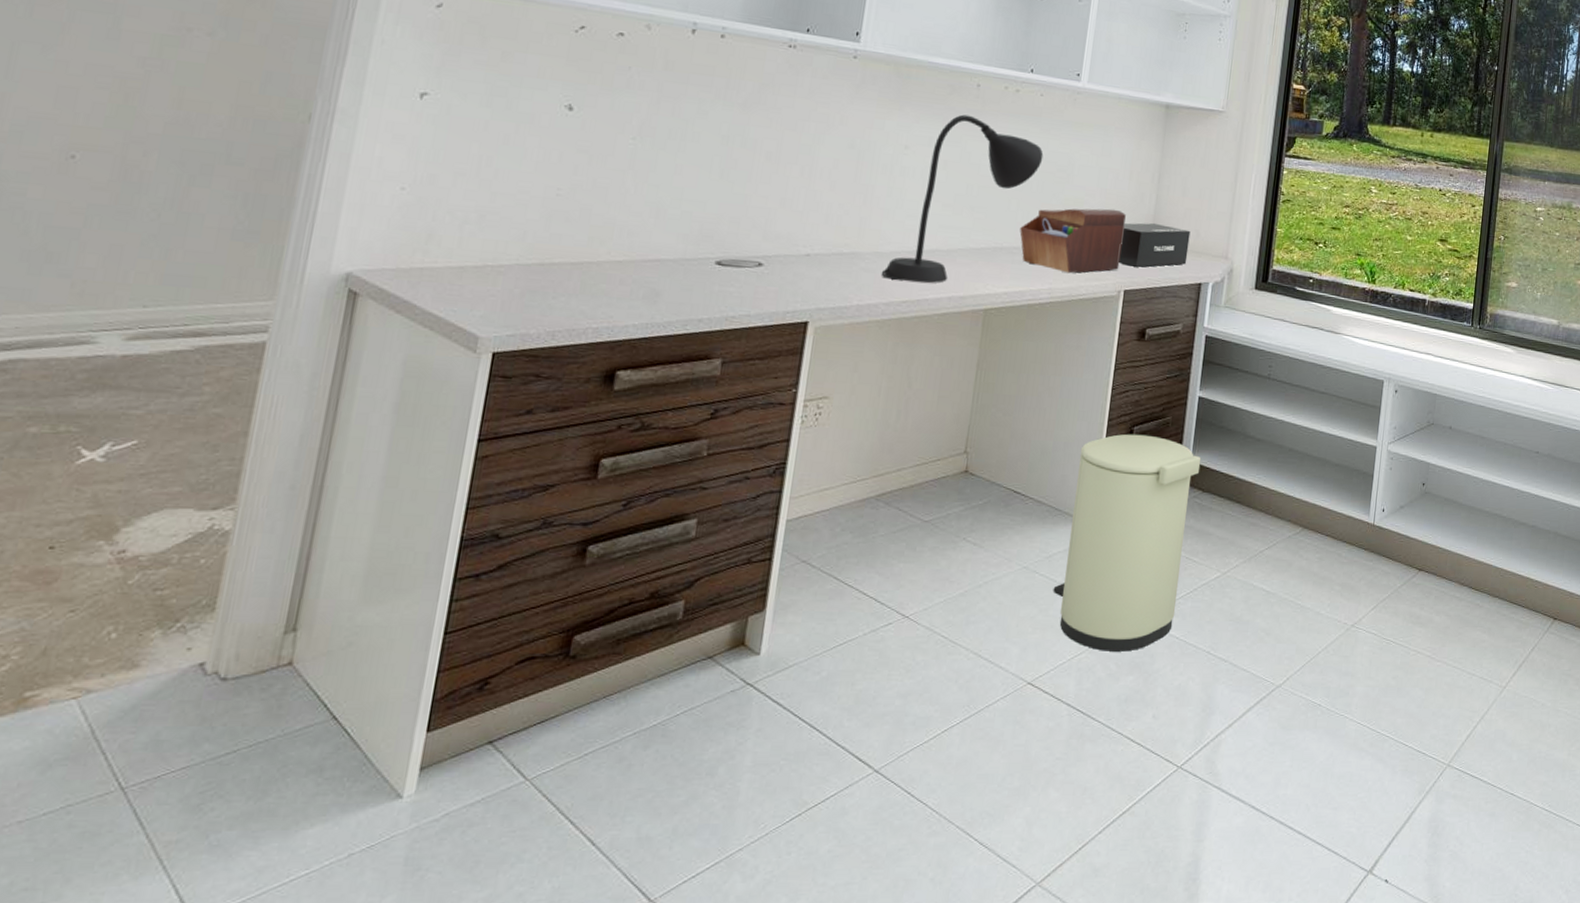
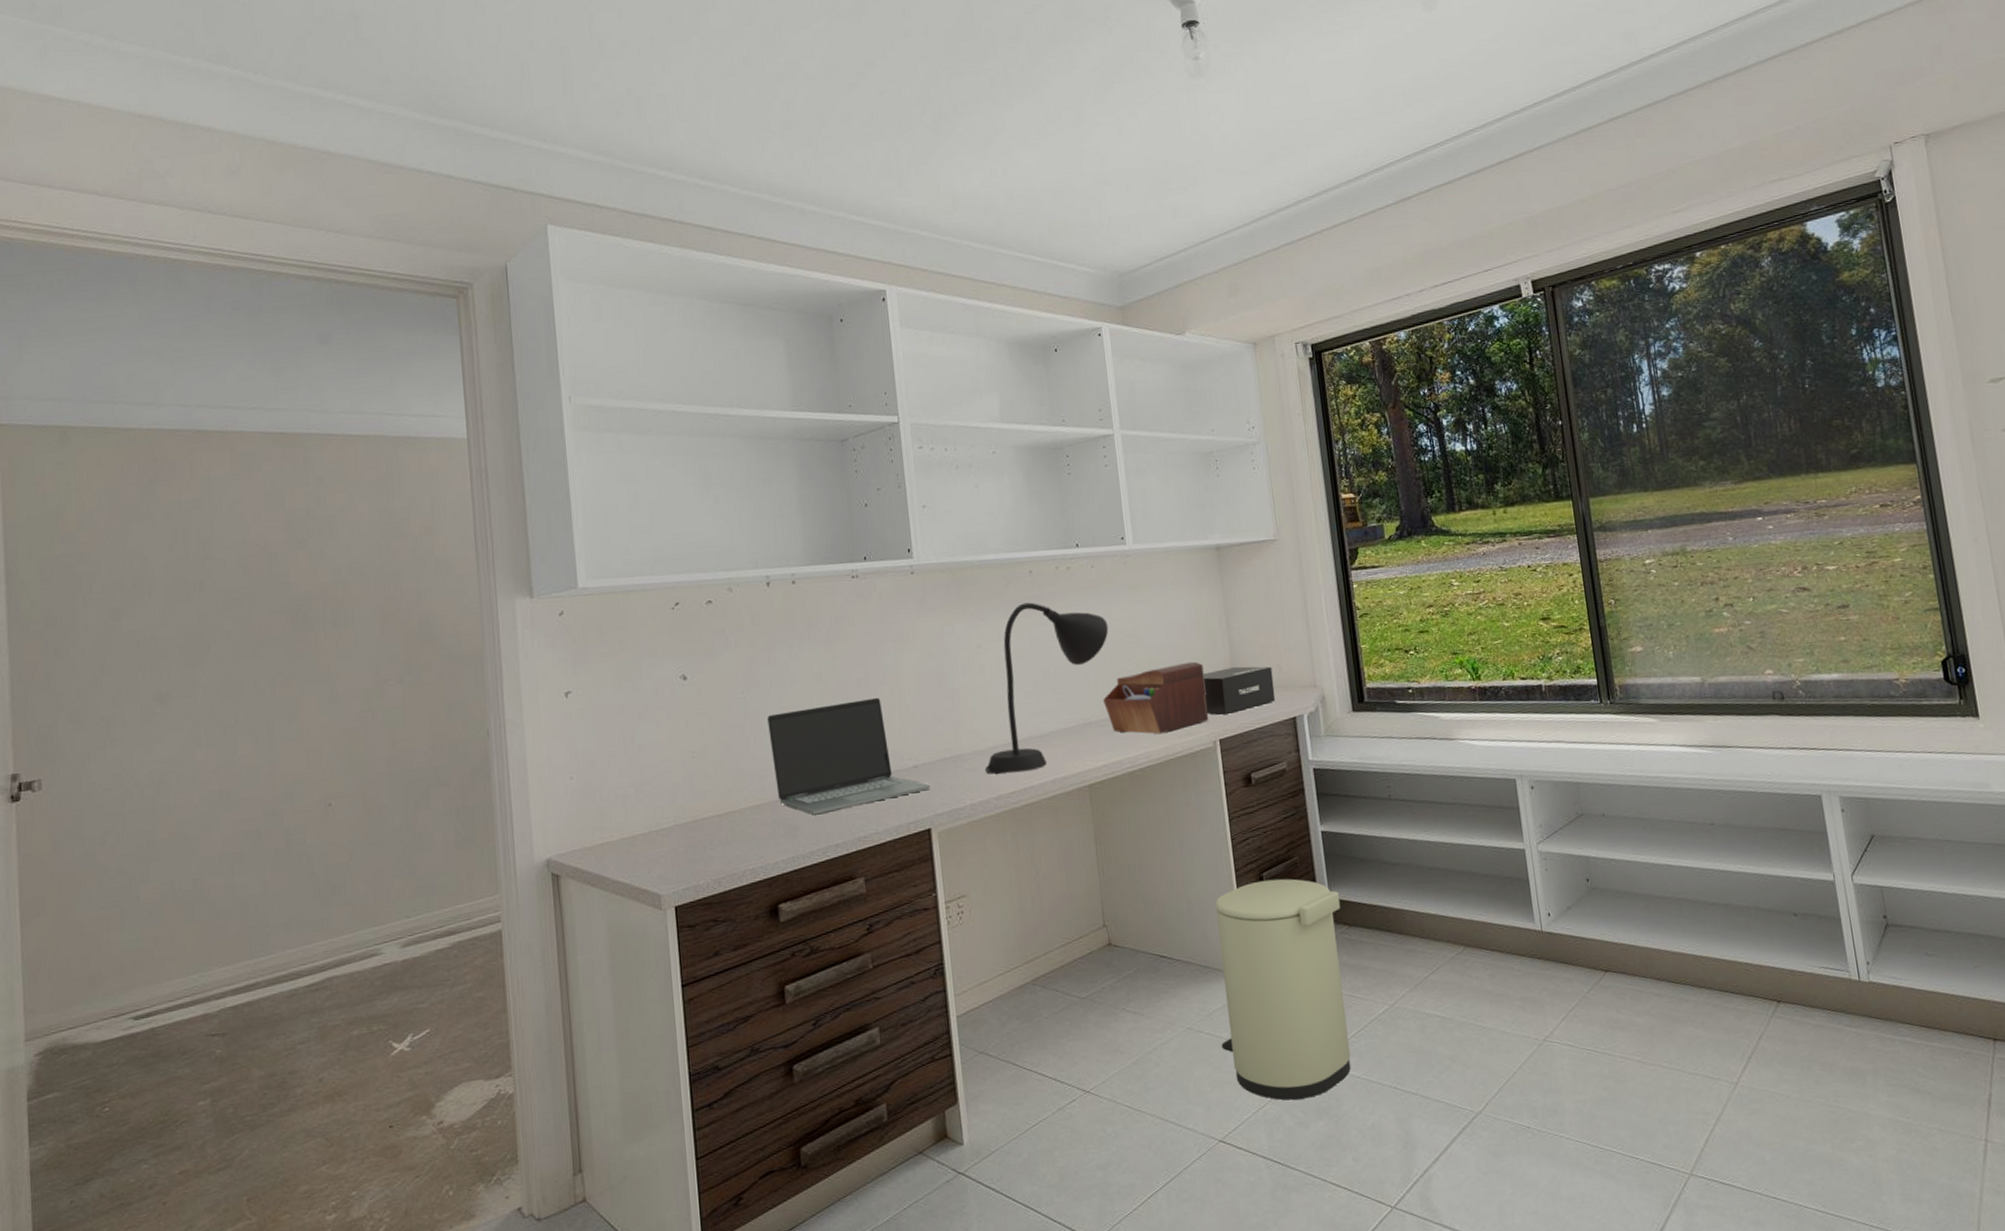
laptop: none [645,168,819,284] -> present [767,697,931,815]

